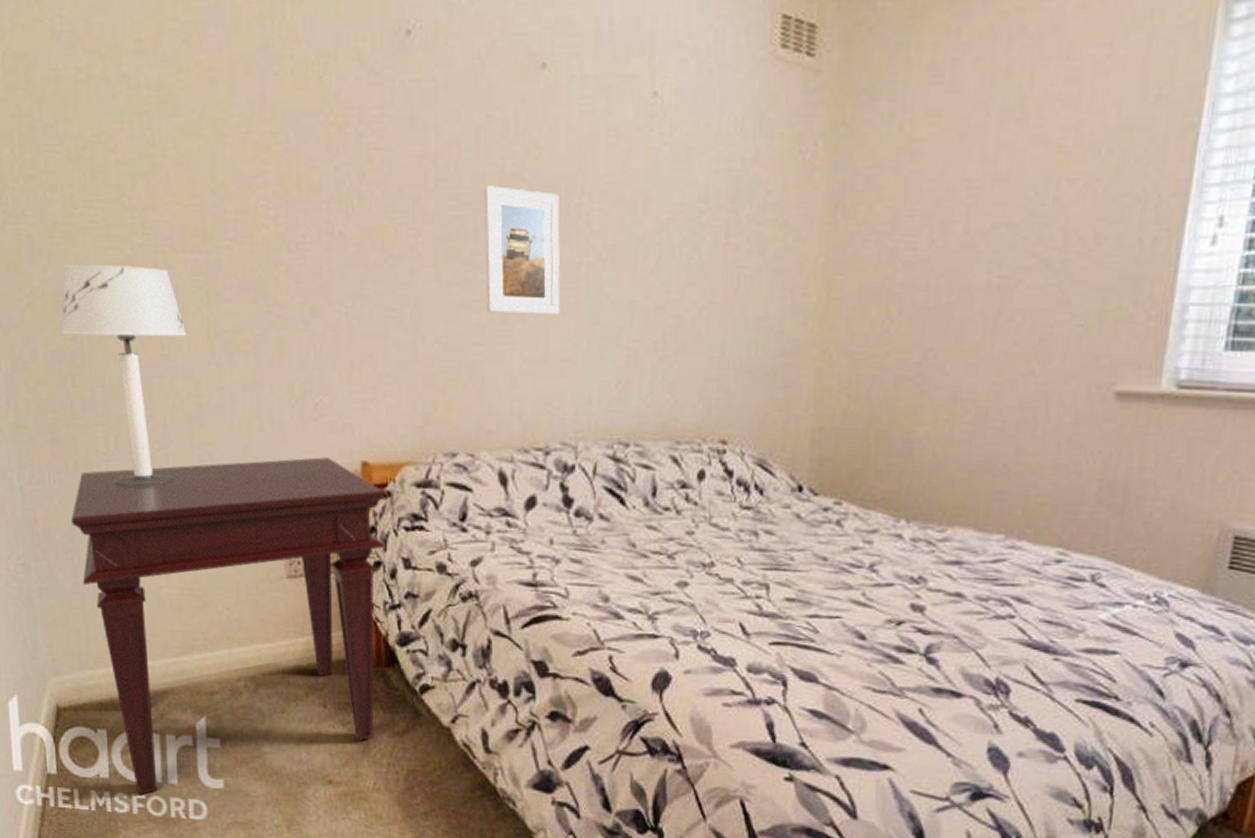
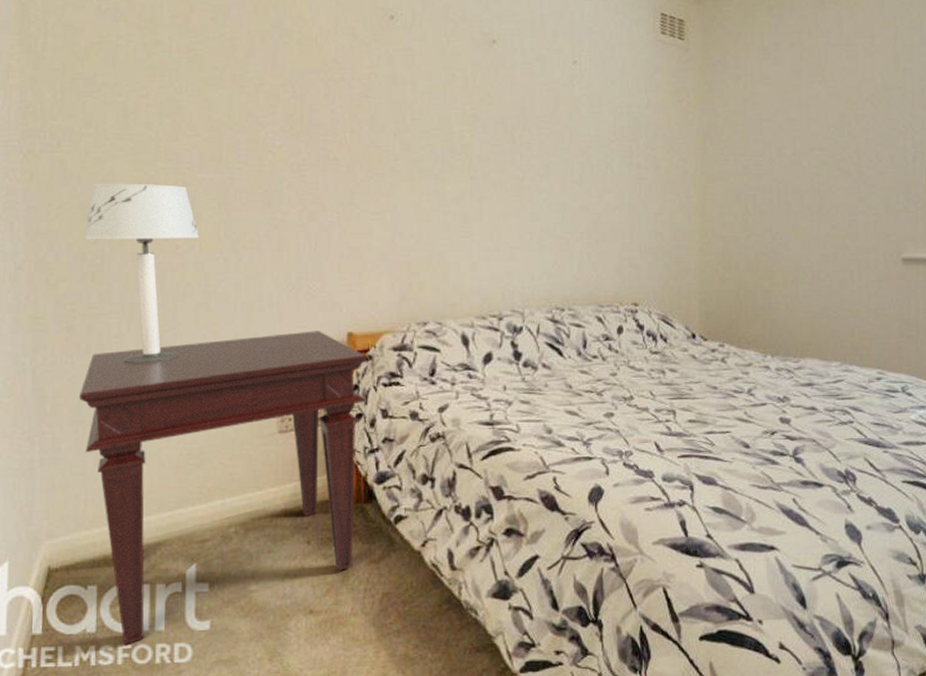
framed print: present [484,186,560,315] -> none [449,123,509,215]

